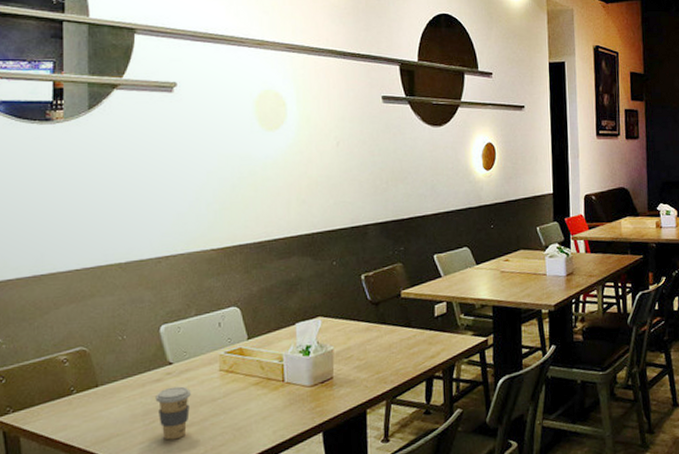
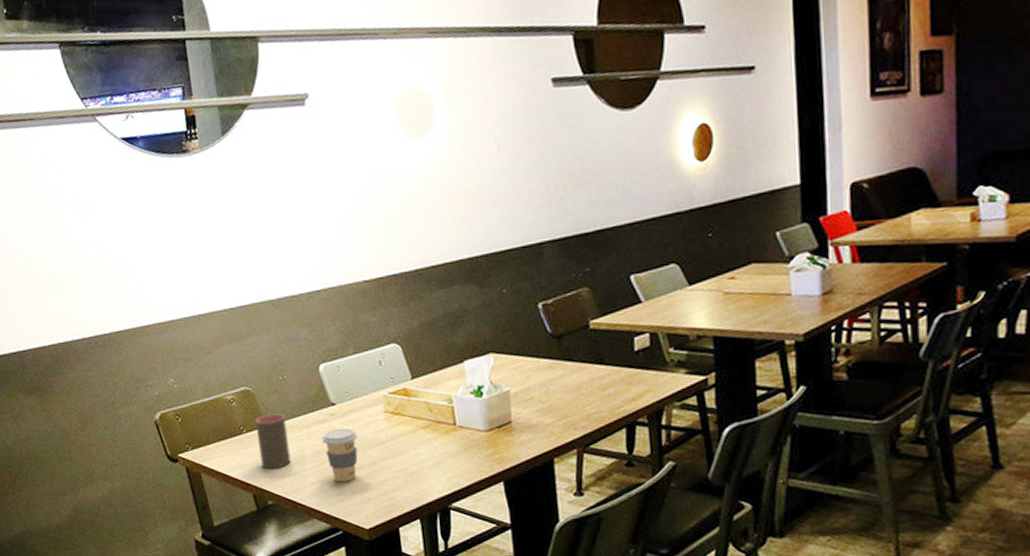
cup: none [88,373,121,430] -> present [256,413,291,469]

